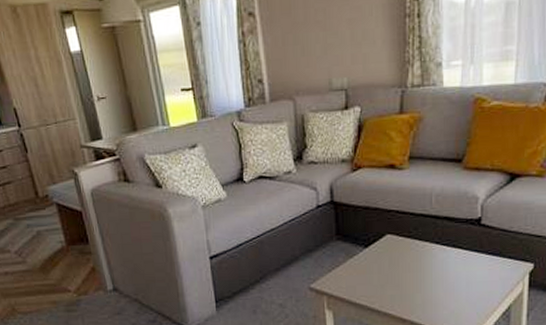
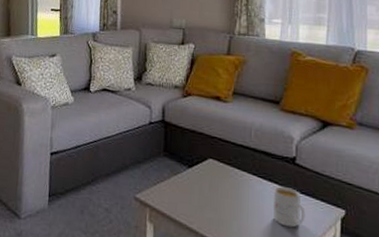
mug: none [457,250,492,290] -> present [273,185,306,228]

